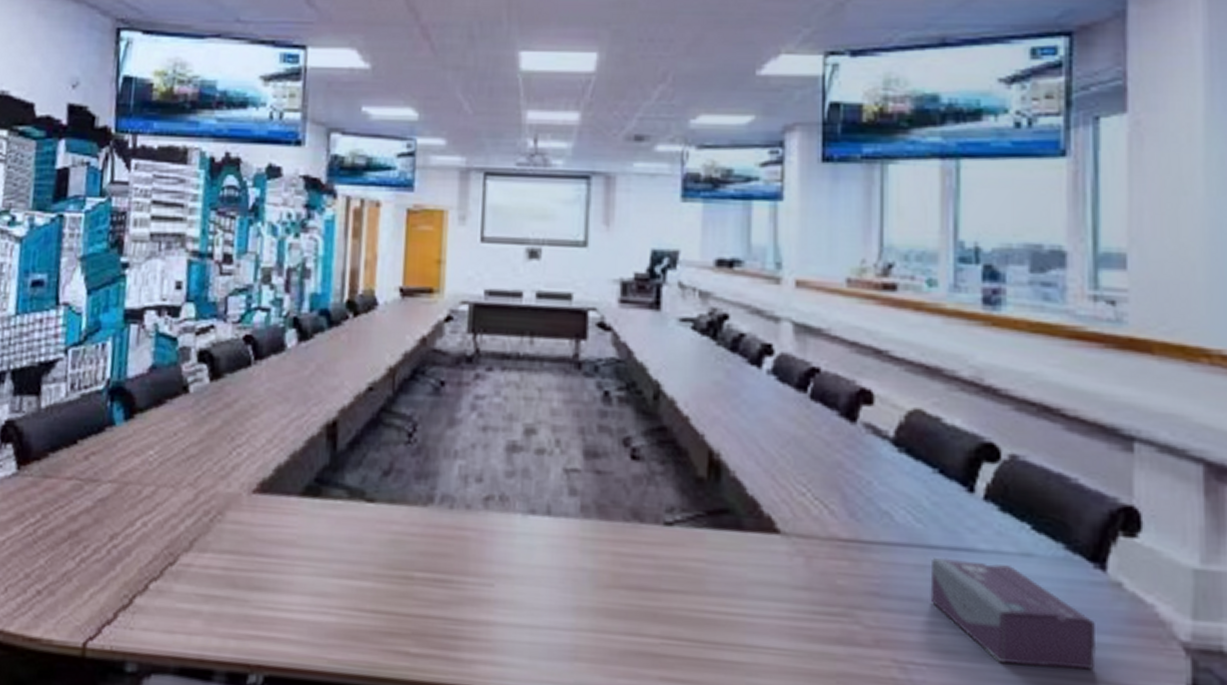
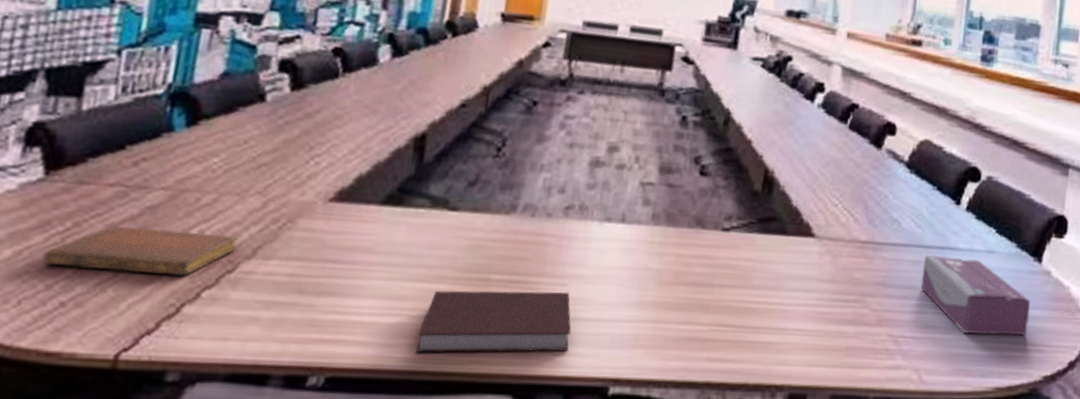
notebook: none [21,518,176,568] -> present [42,226,238,276]
notebook: none [347,588,503,661] -> present [416,290,571,353]

